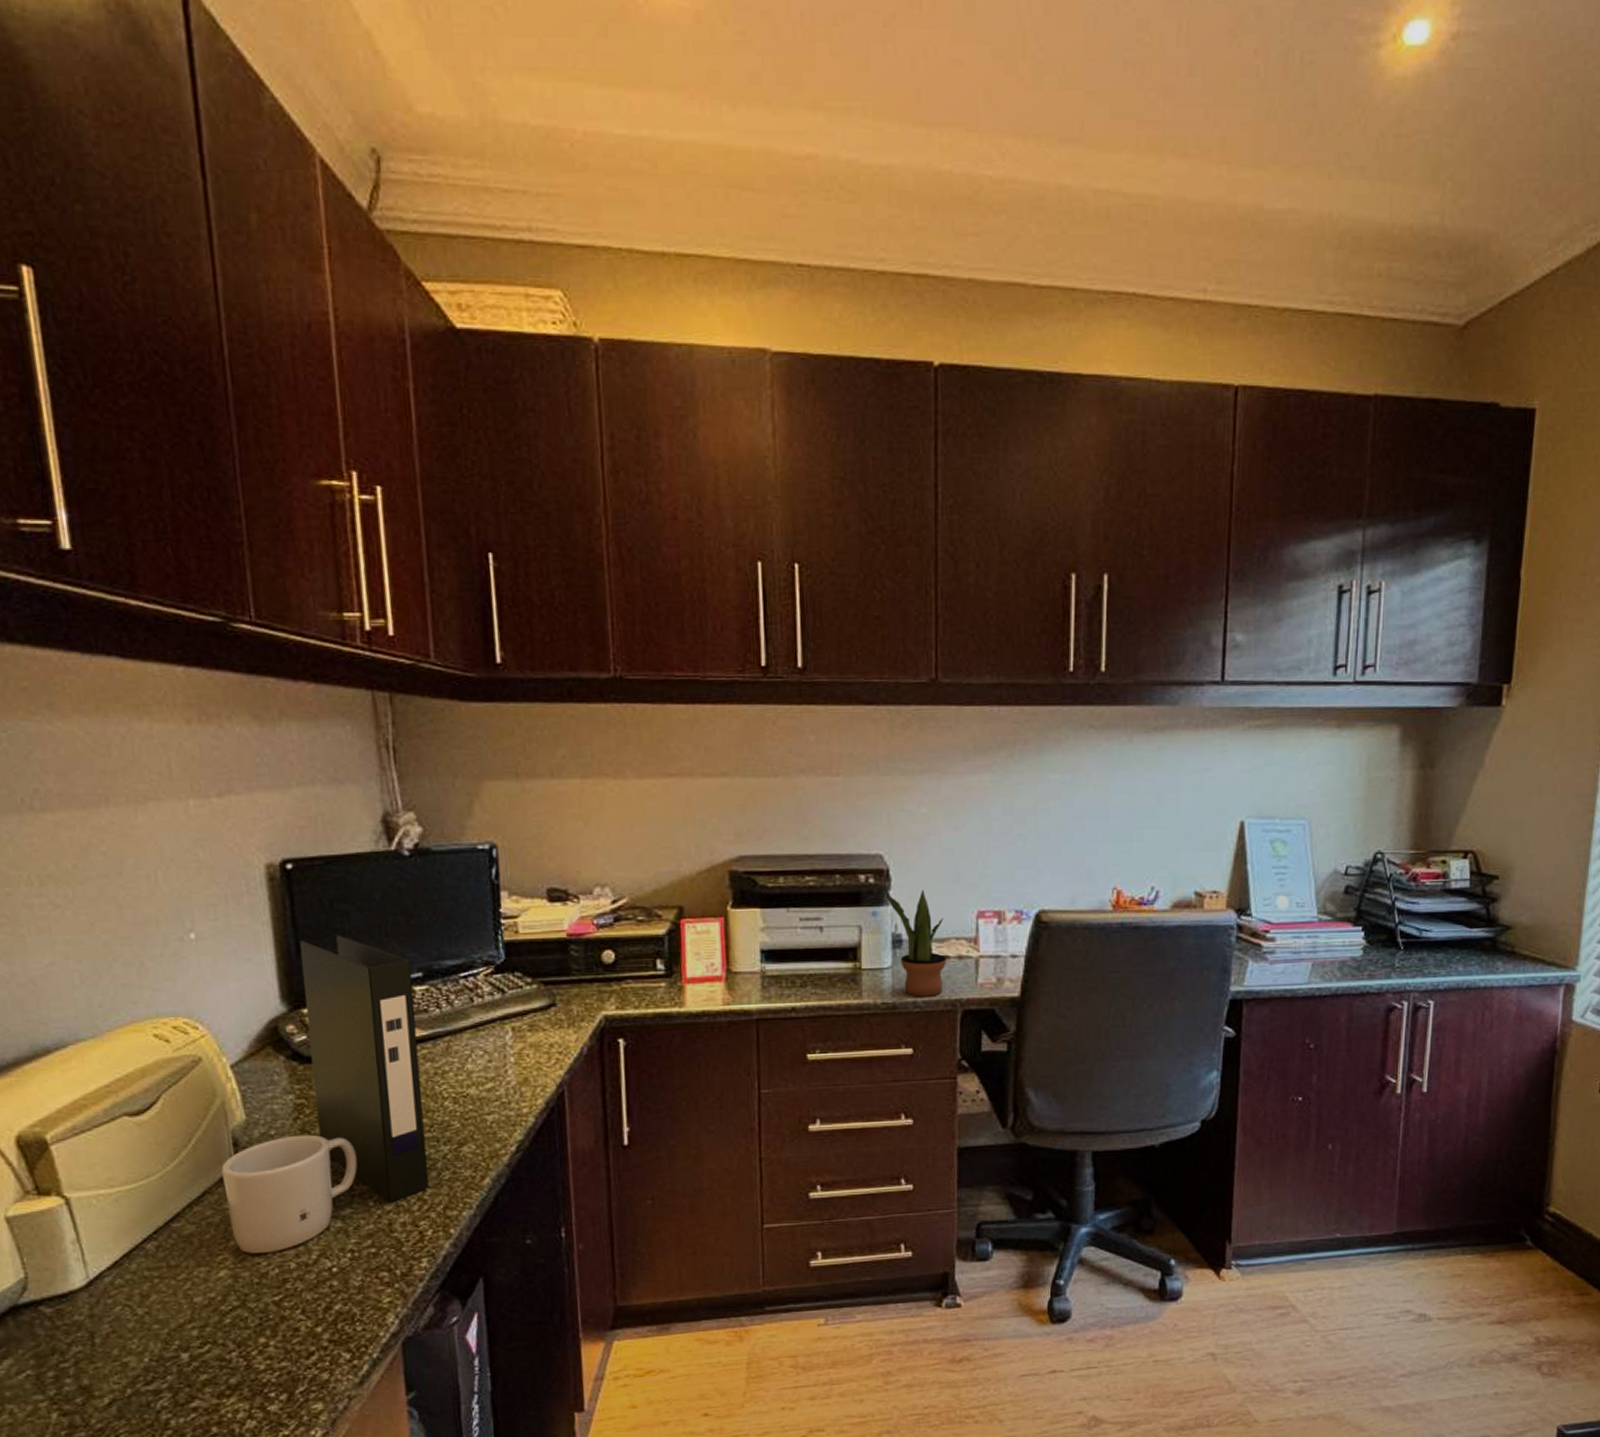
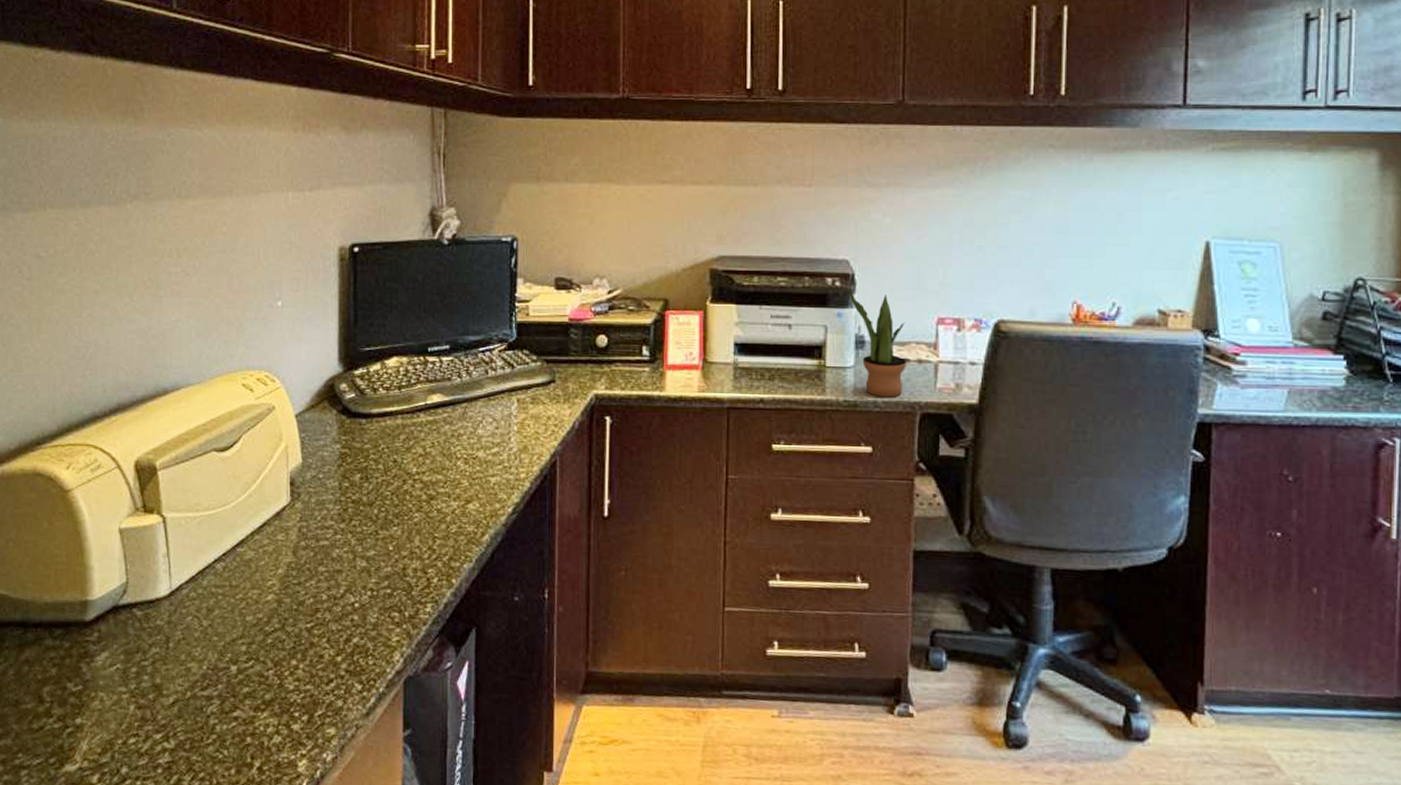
mug: present [221,1134,358,1254] -> none [279,480,384,583]
binder: present [299,934,429,1202] -> none [356,309,441,548]

